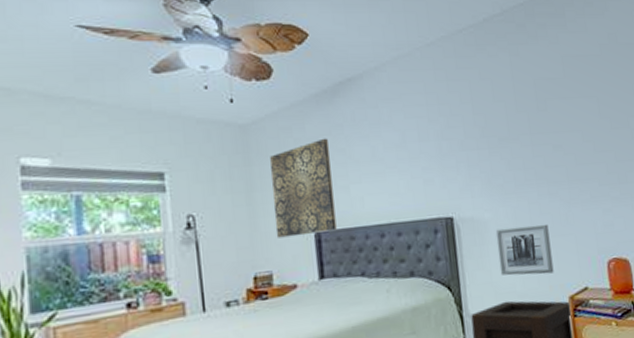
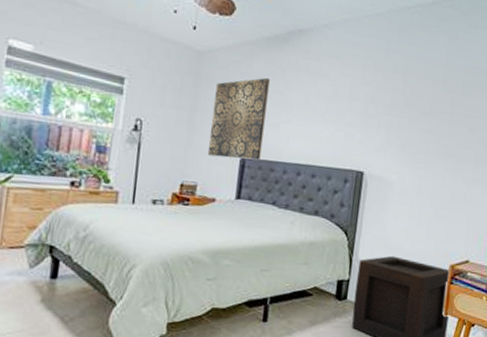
wall art: present [495,224,554,276] -> none [394,191,447,241]

